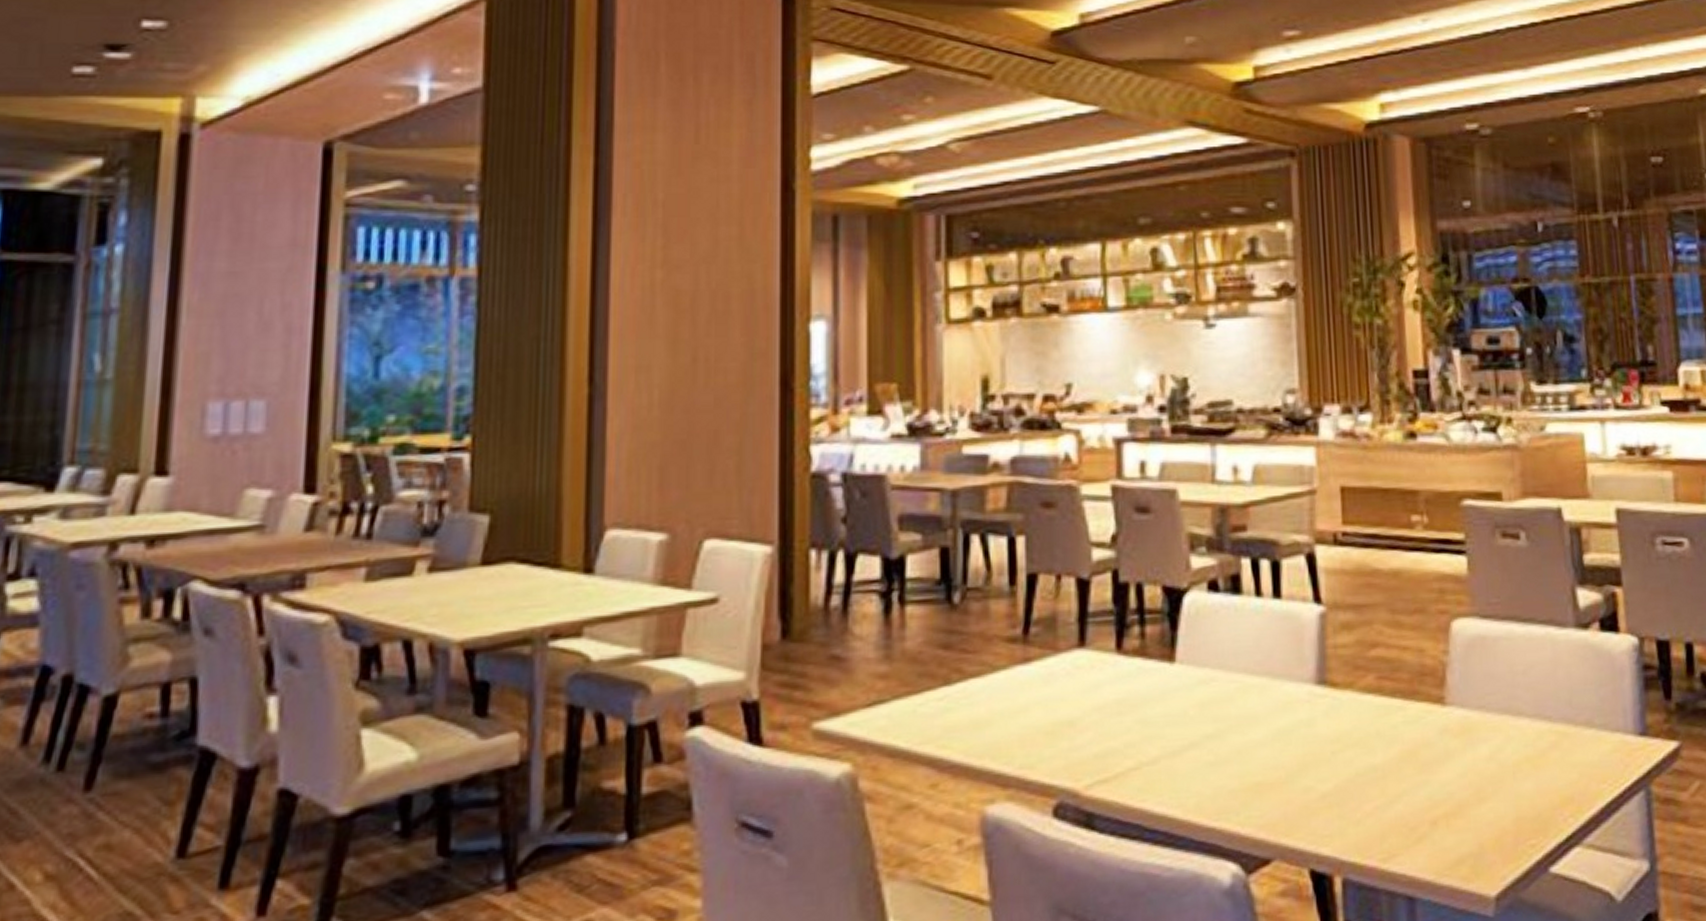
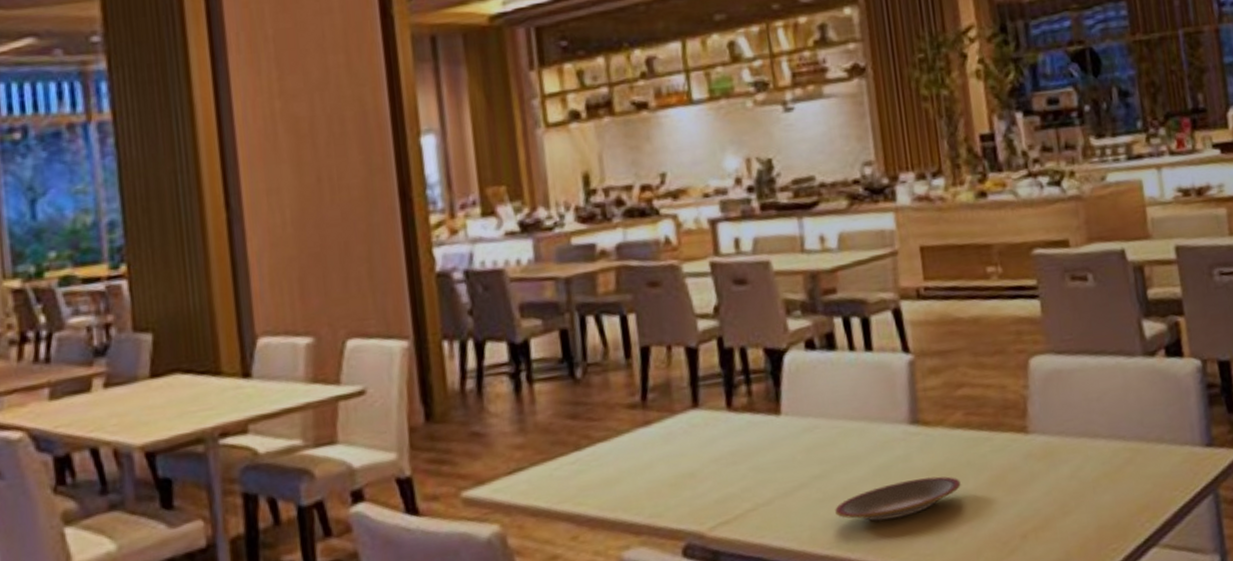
plate: none [1227,745,1368,793] -> present [835,476,961,521]

